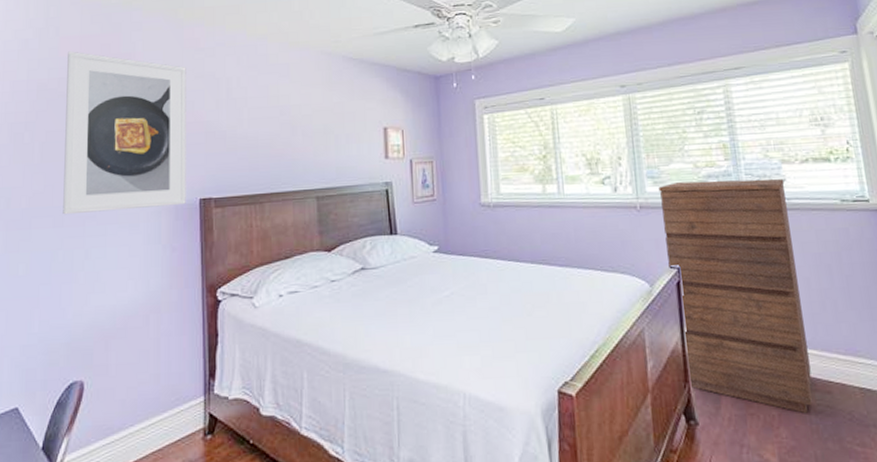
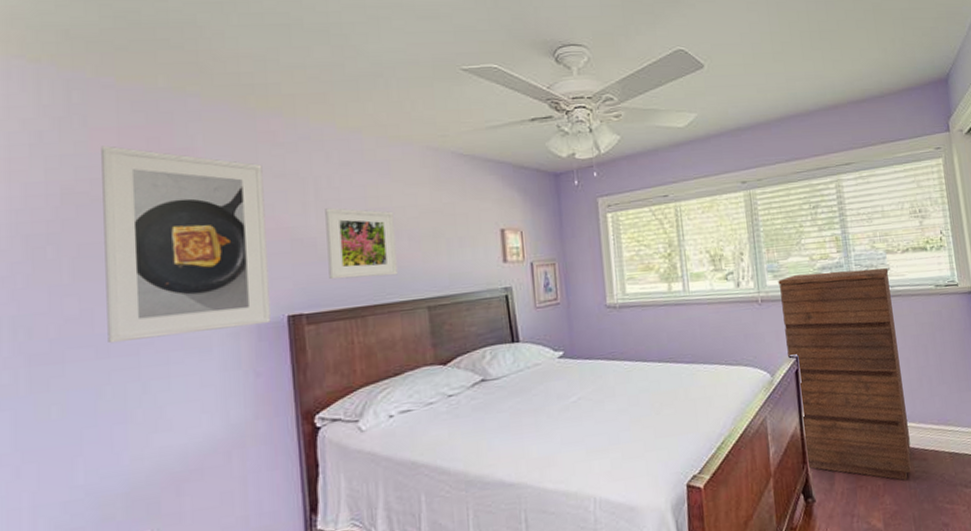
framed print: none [234,105,292,169] -> present [325,208,398,280]

